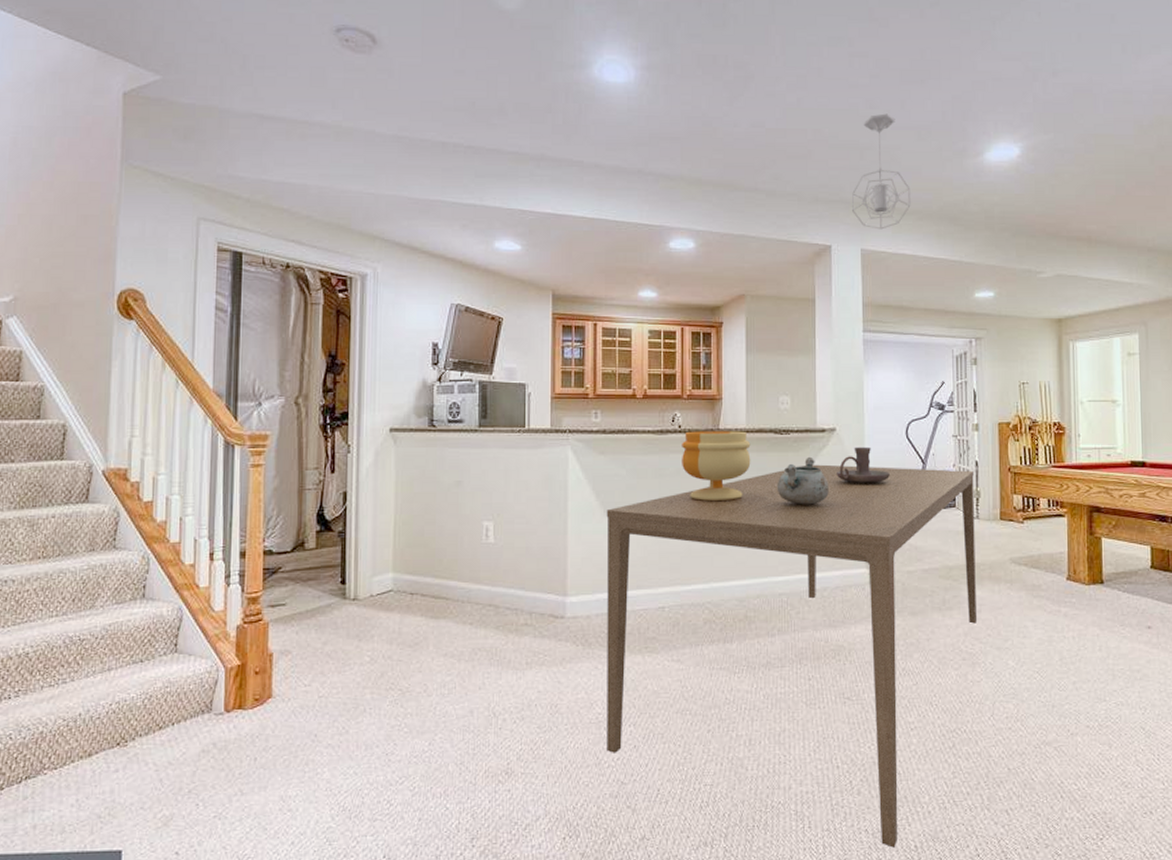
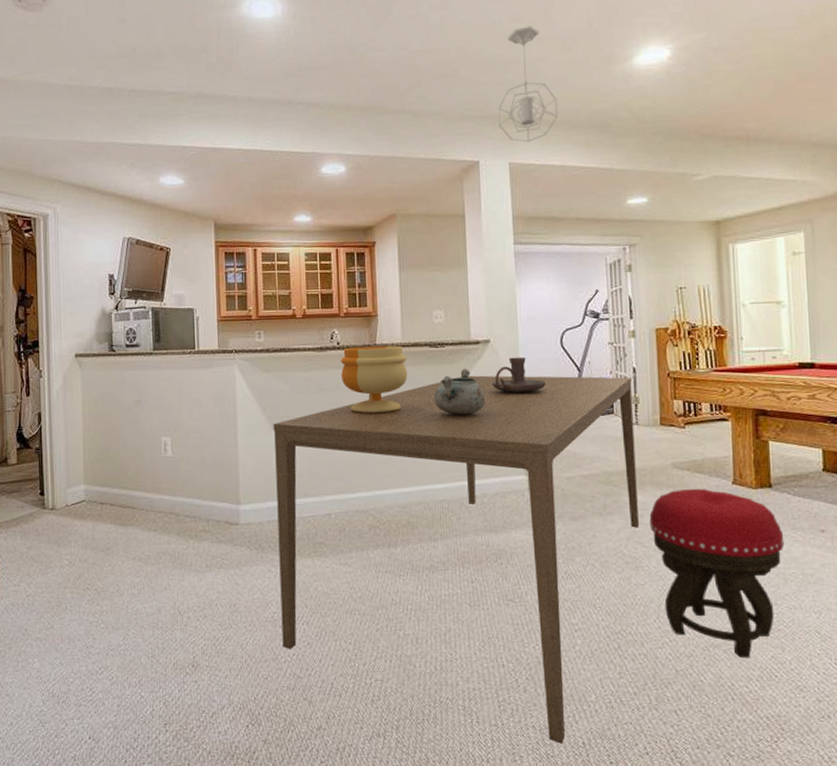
stool: none [987,585,1114,756] -> present [649,489,785,659]

